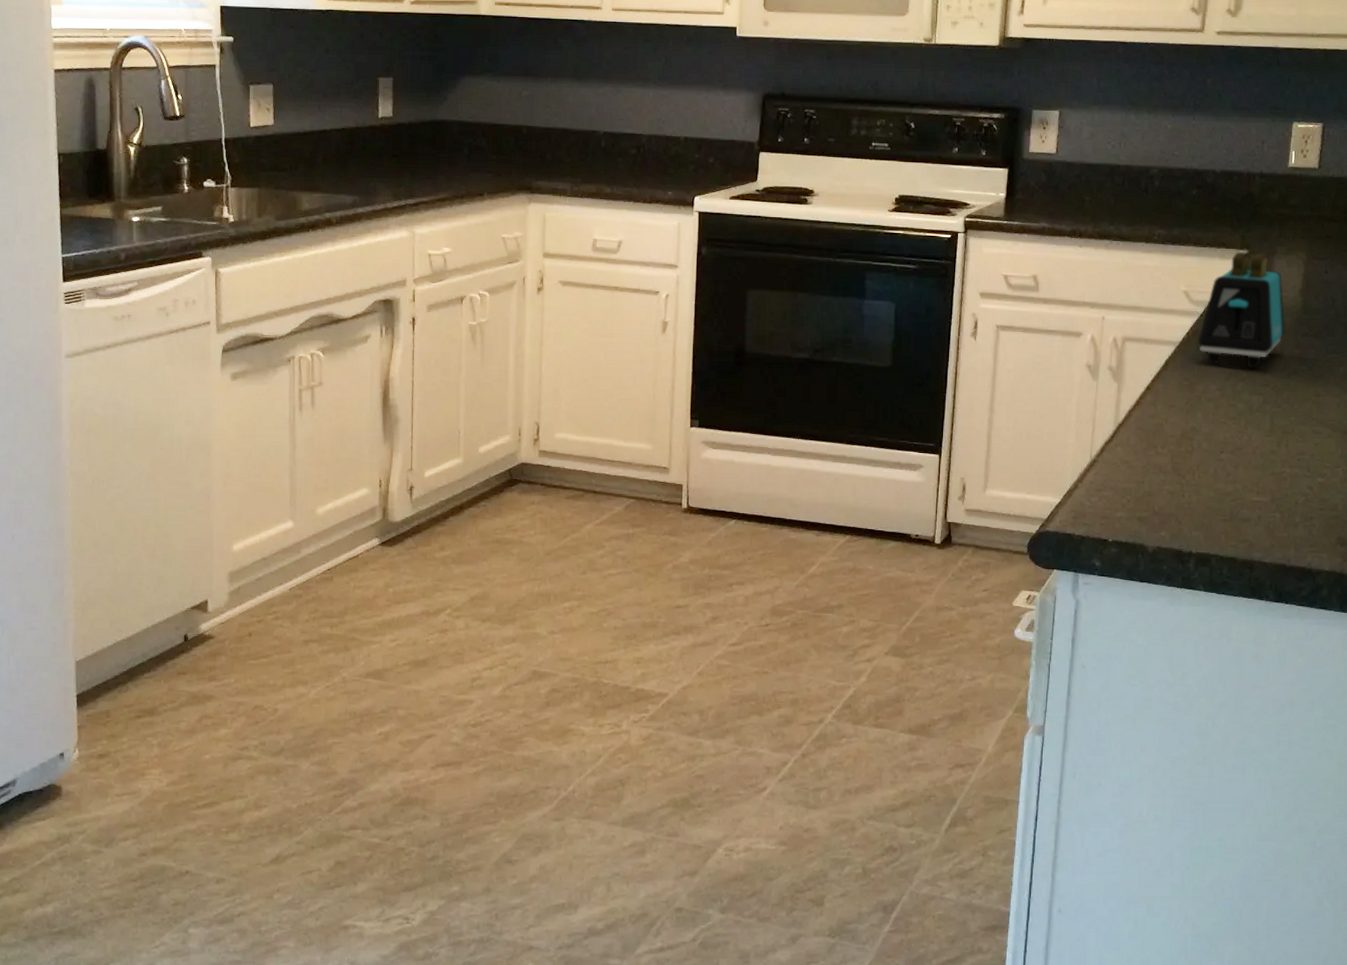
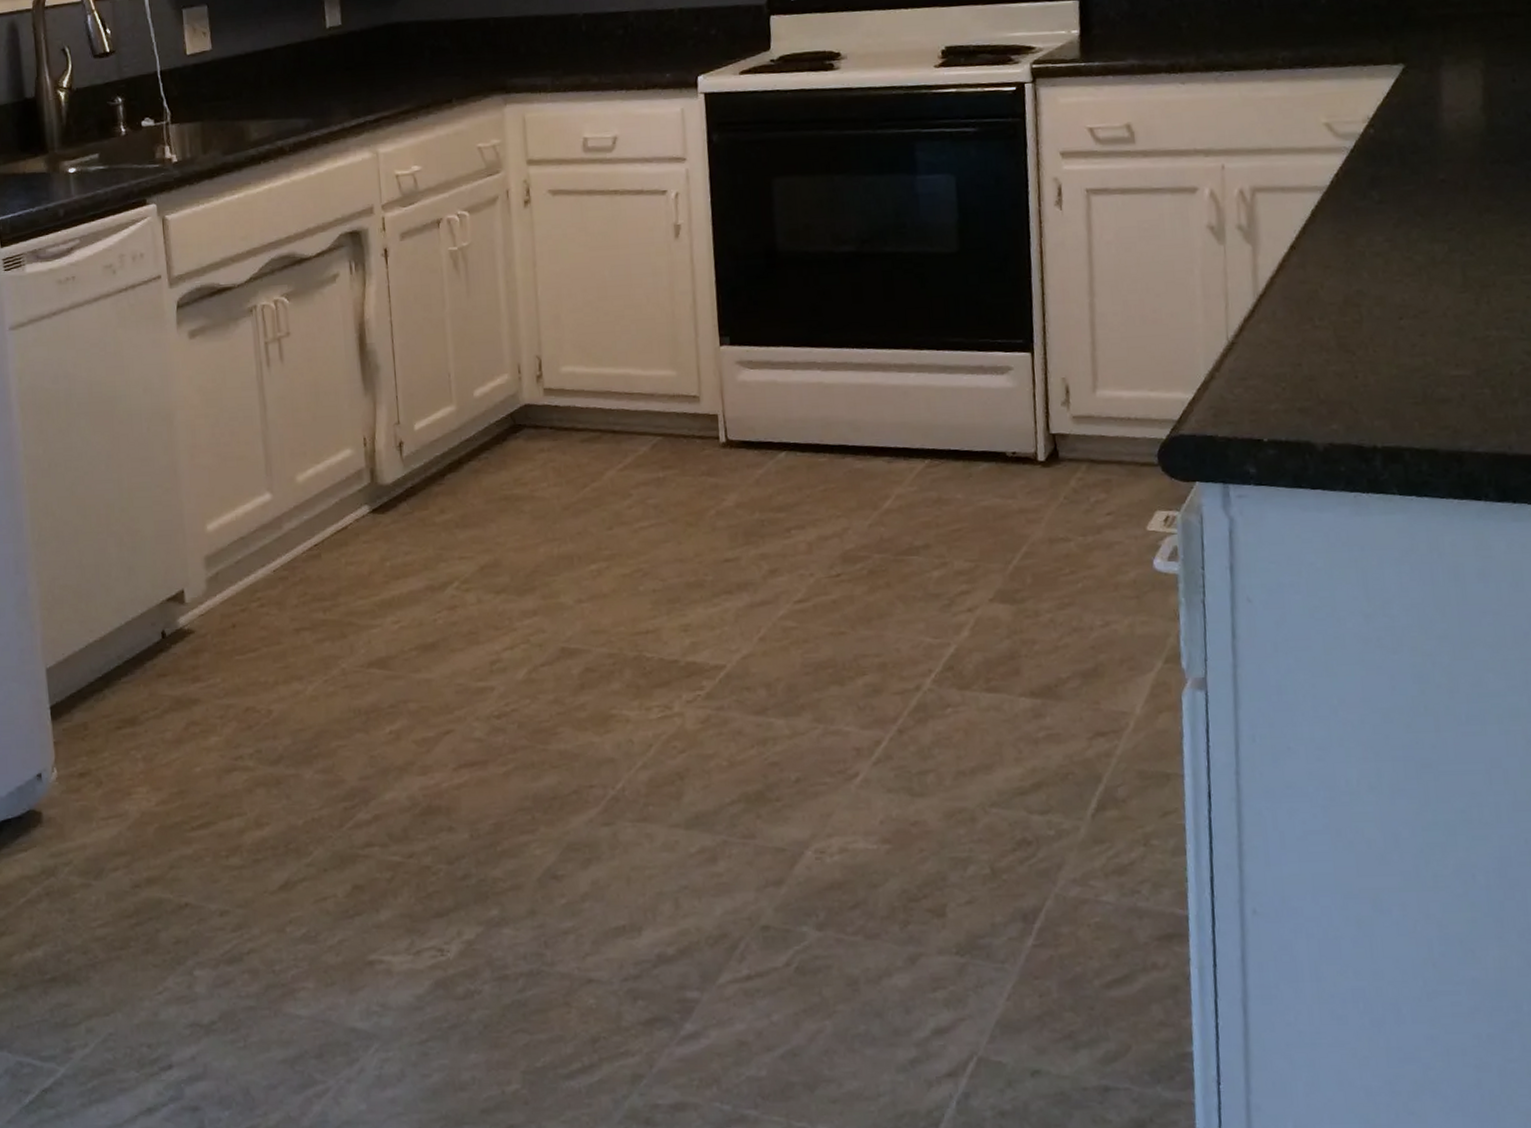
toaster: present [1198,252,1285,368] -> none [1351,66,1468,210]

